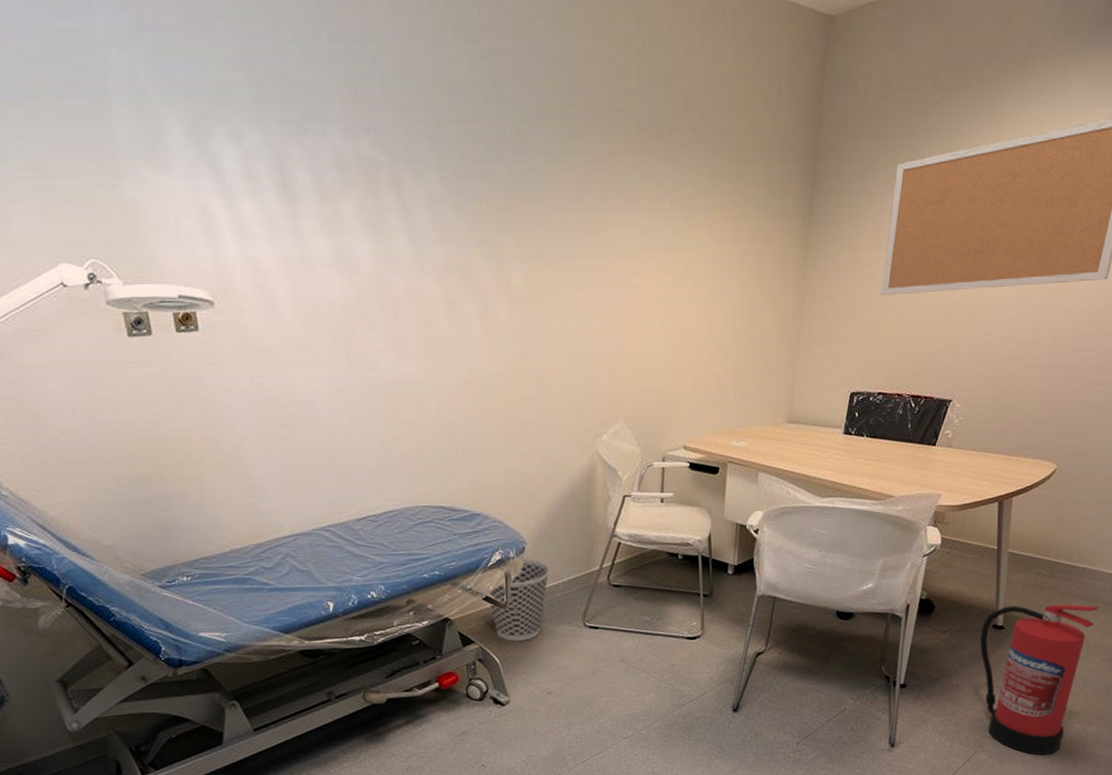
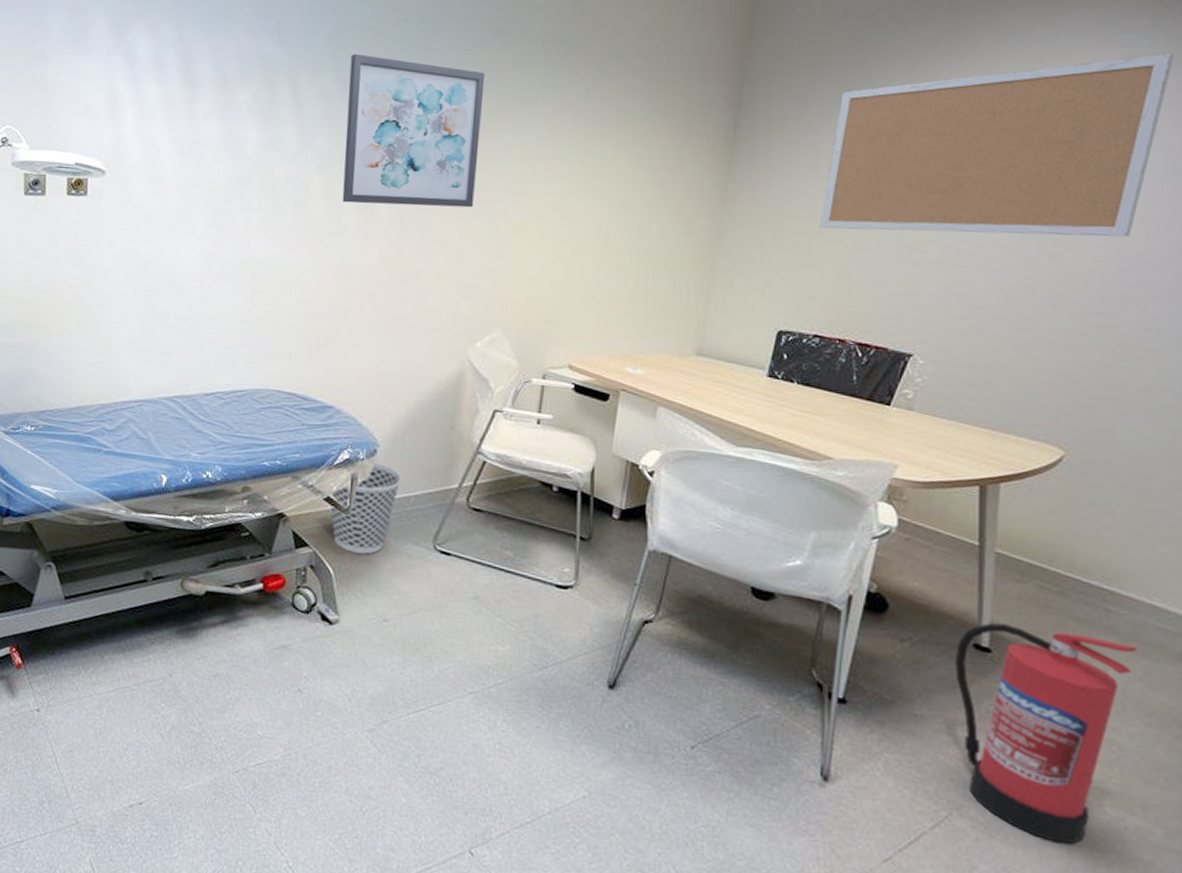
wall art: none [453,151,588,312] -> present [342,53,485,208]

